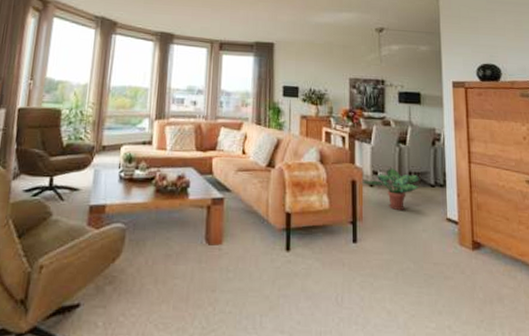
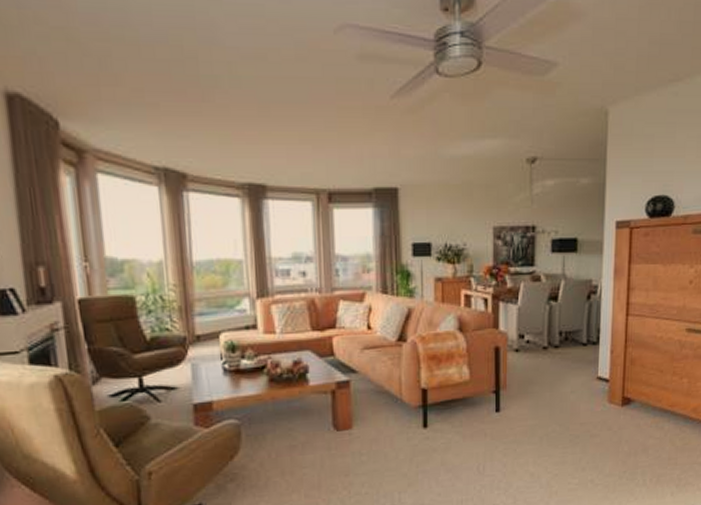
potted plant: present [362,168,420,210] -> none [507,329,571,374]

